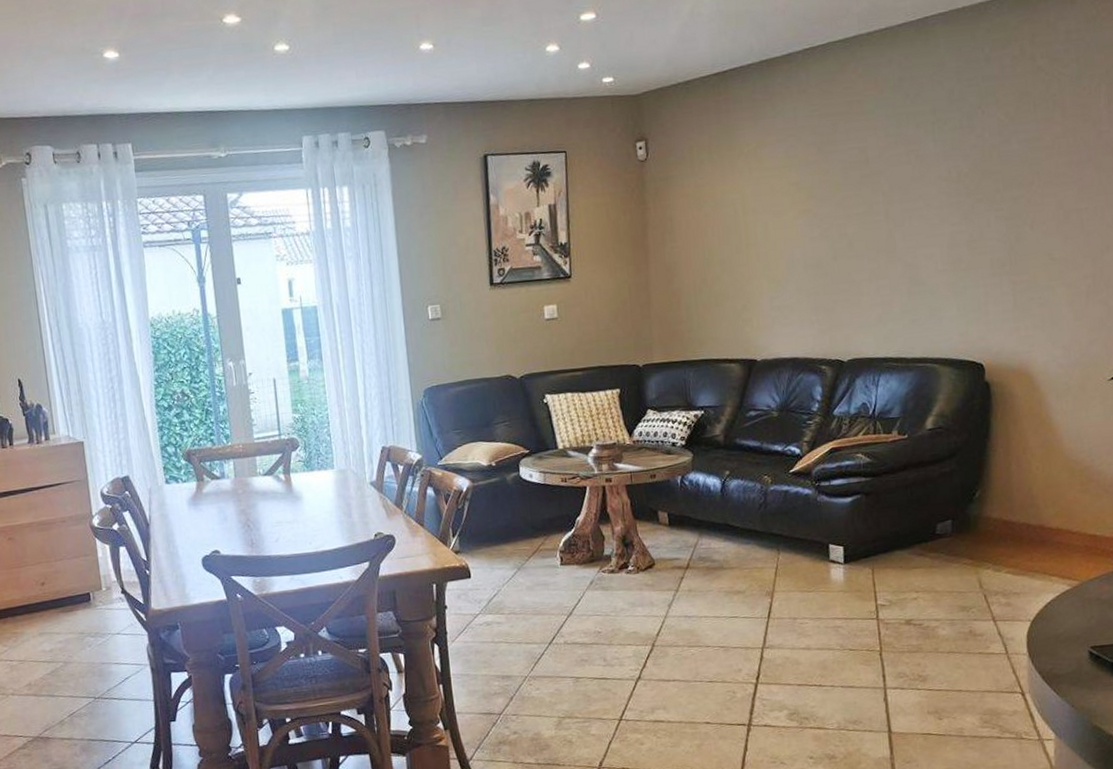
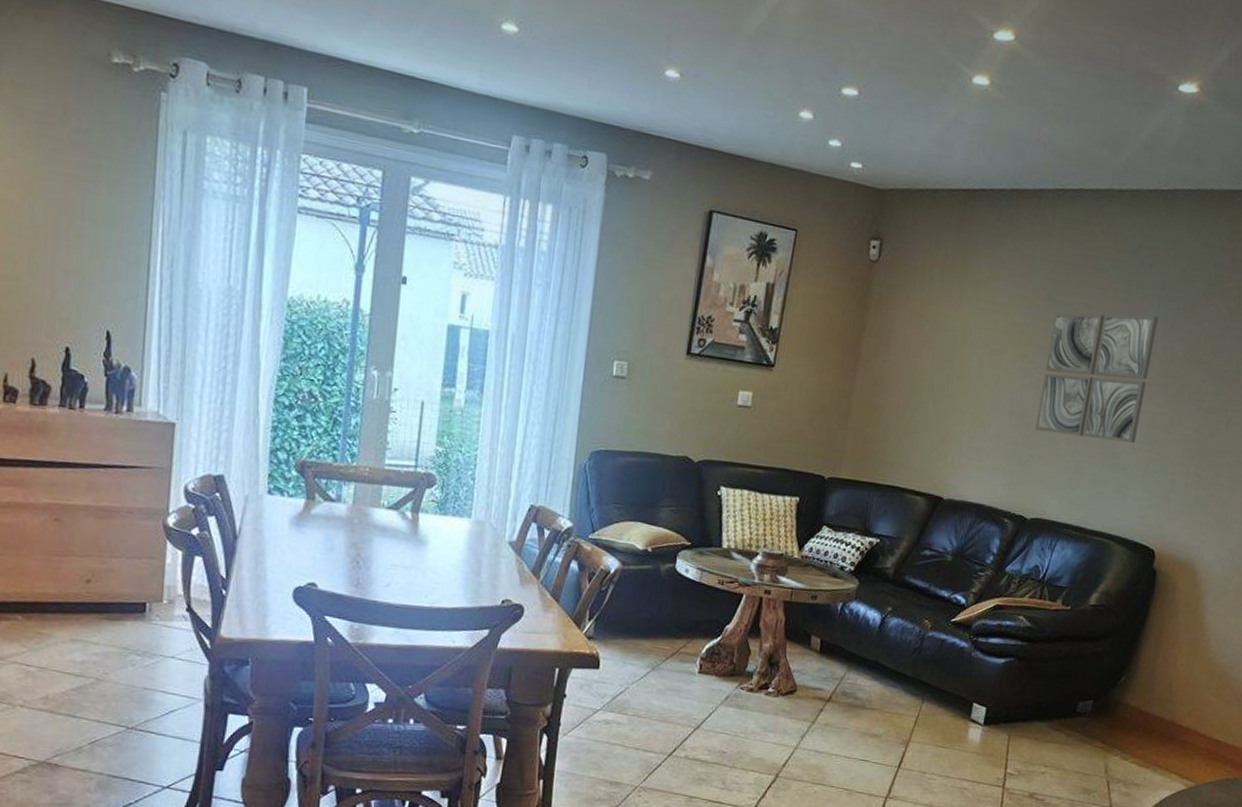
wall art: none [829,141,939,277] -> present [1035,312,1159,443]

